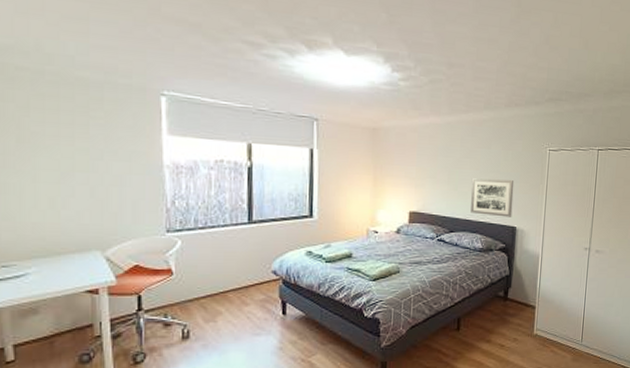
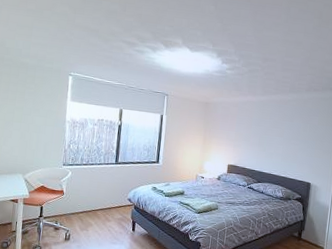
wall art: present [470,178,515,217] -> none [275,143,311,175]

